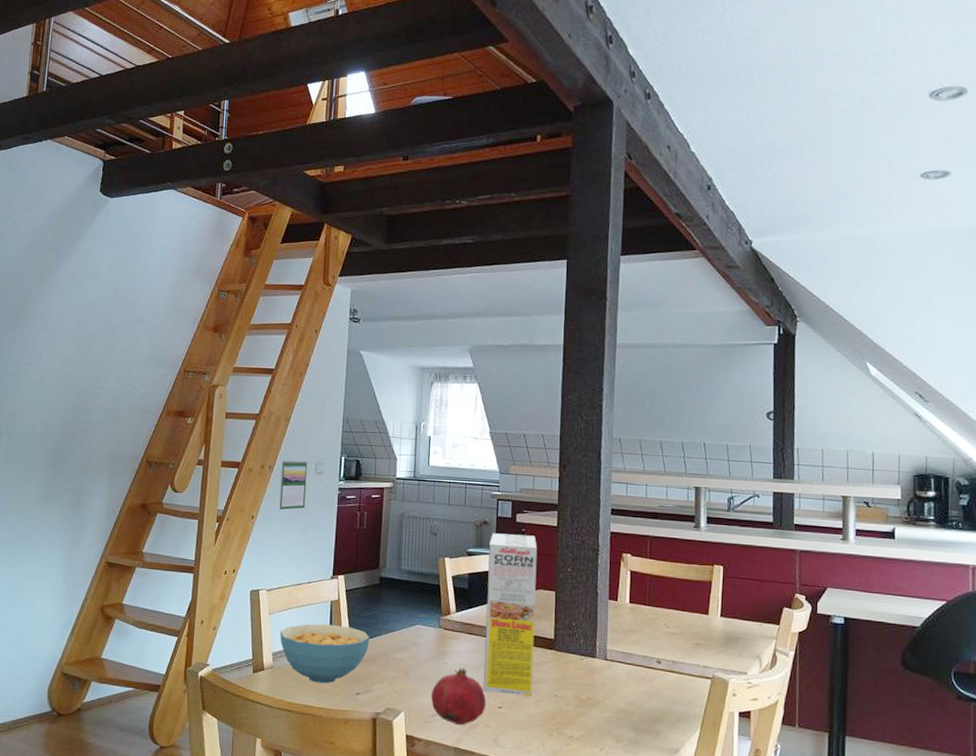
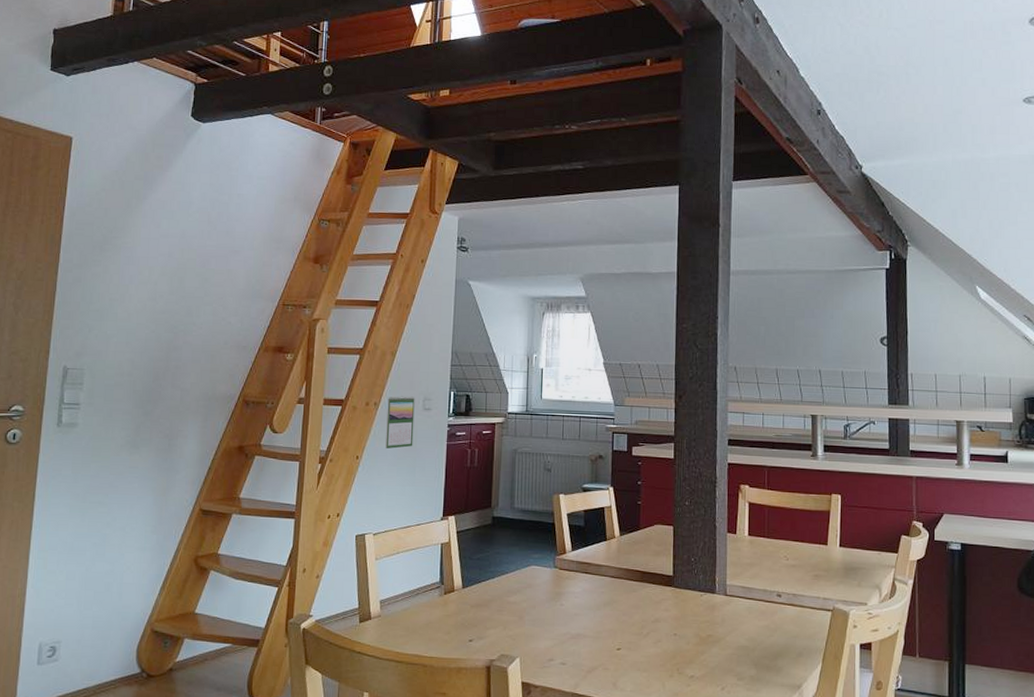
cereal bowl: present [280,624,370,684] -> none [387,568,482,631]
fruit: present [431,667,487,726] -> none [547,609,605,670]
cereal box: present [483,533,538,696] -> none [601,467,654,636]

